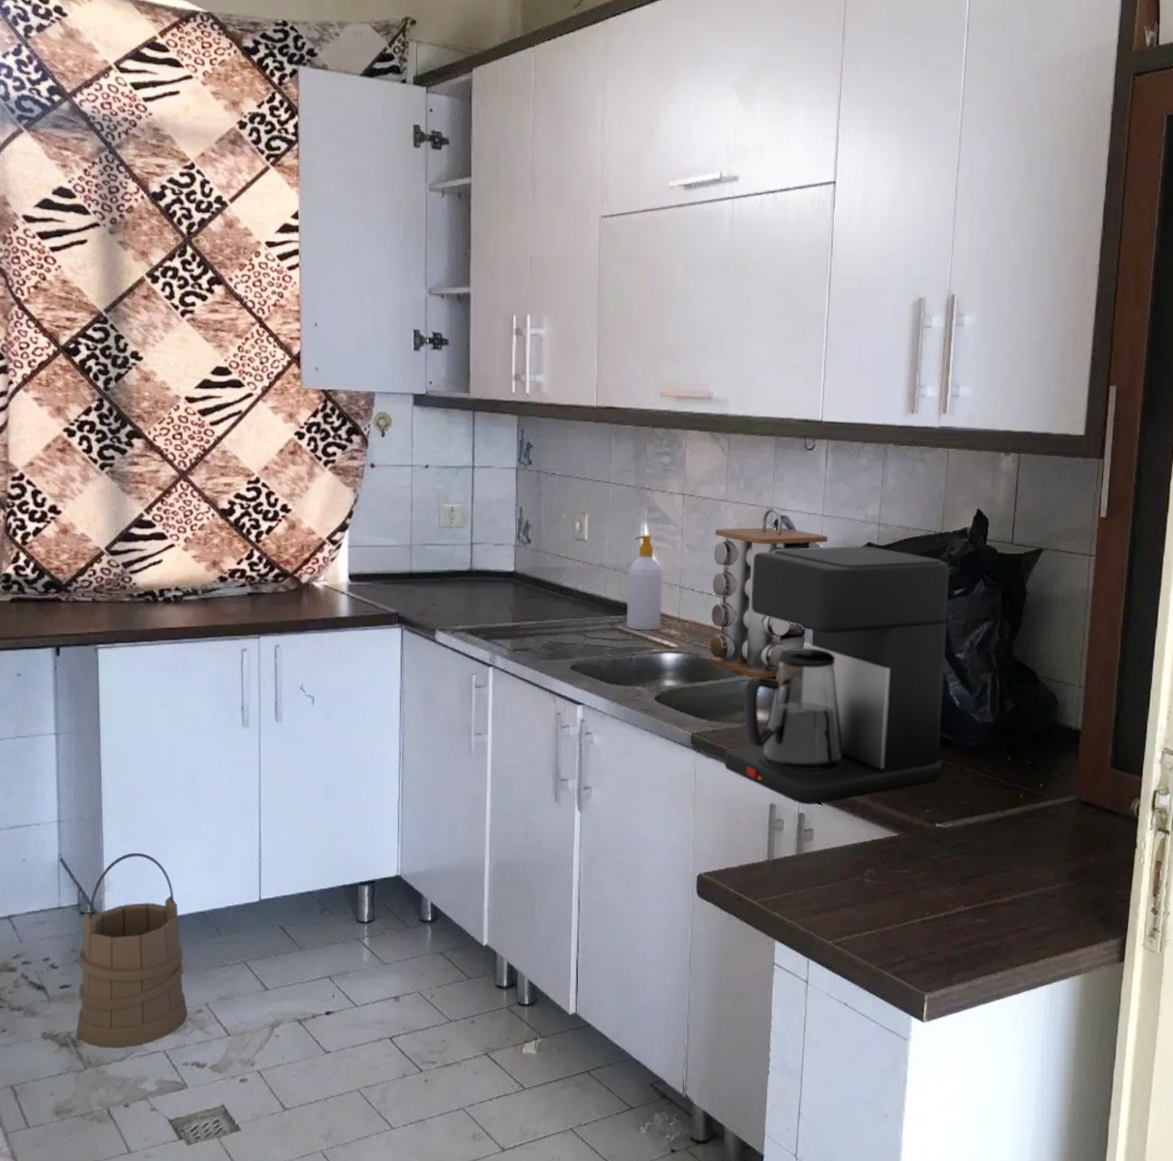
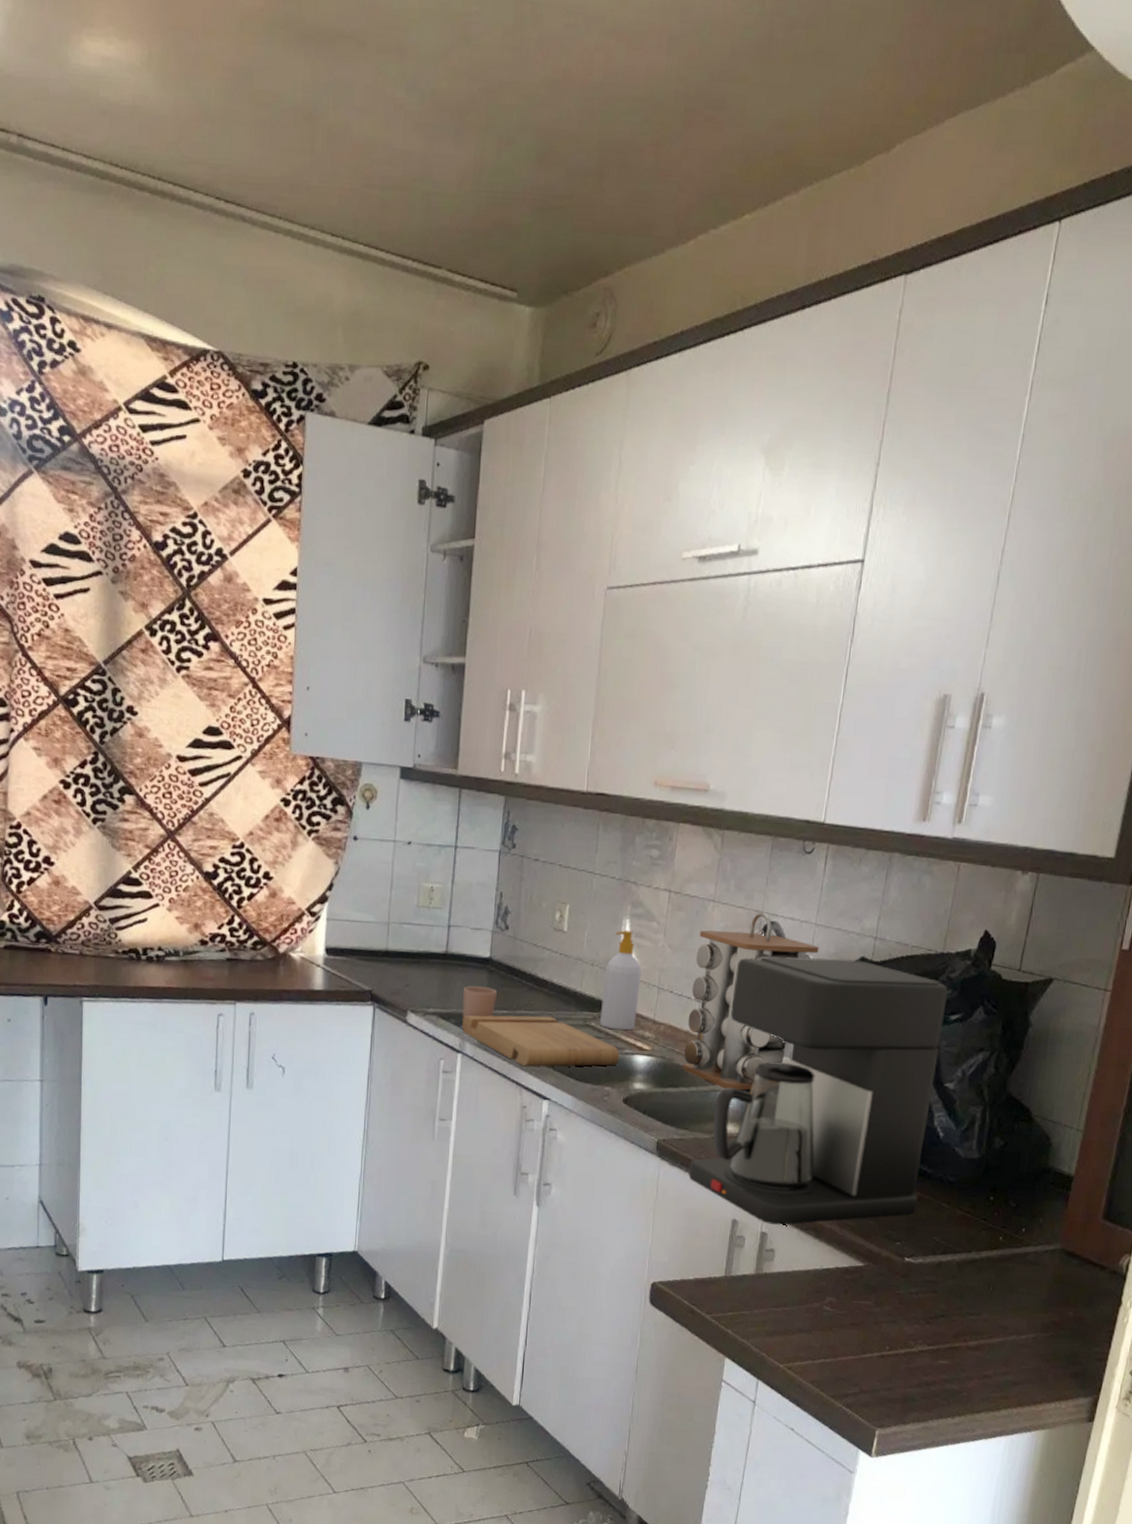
wooden bucket: present [76,852,187,1048] -> none [48,1202,150,1385]
mug: none [490,600,523,635] -> present [462,986,497,1021]
cutting board: none [491,623,648,674] -> present [462,1015,620,1067]

